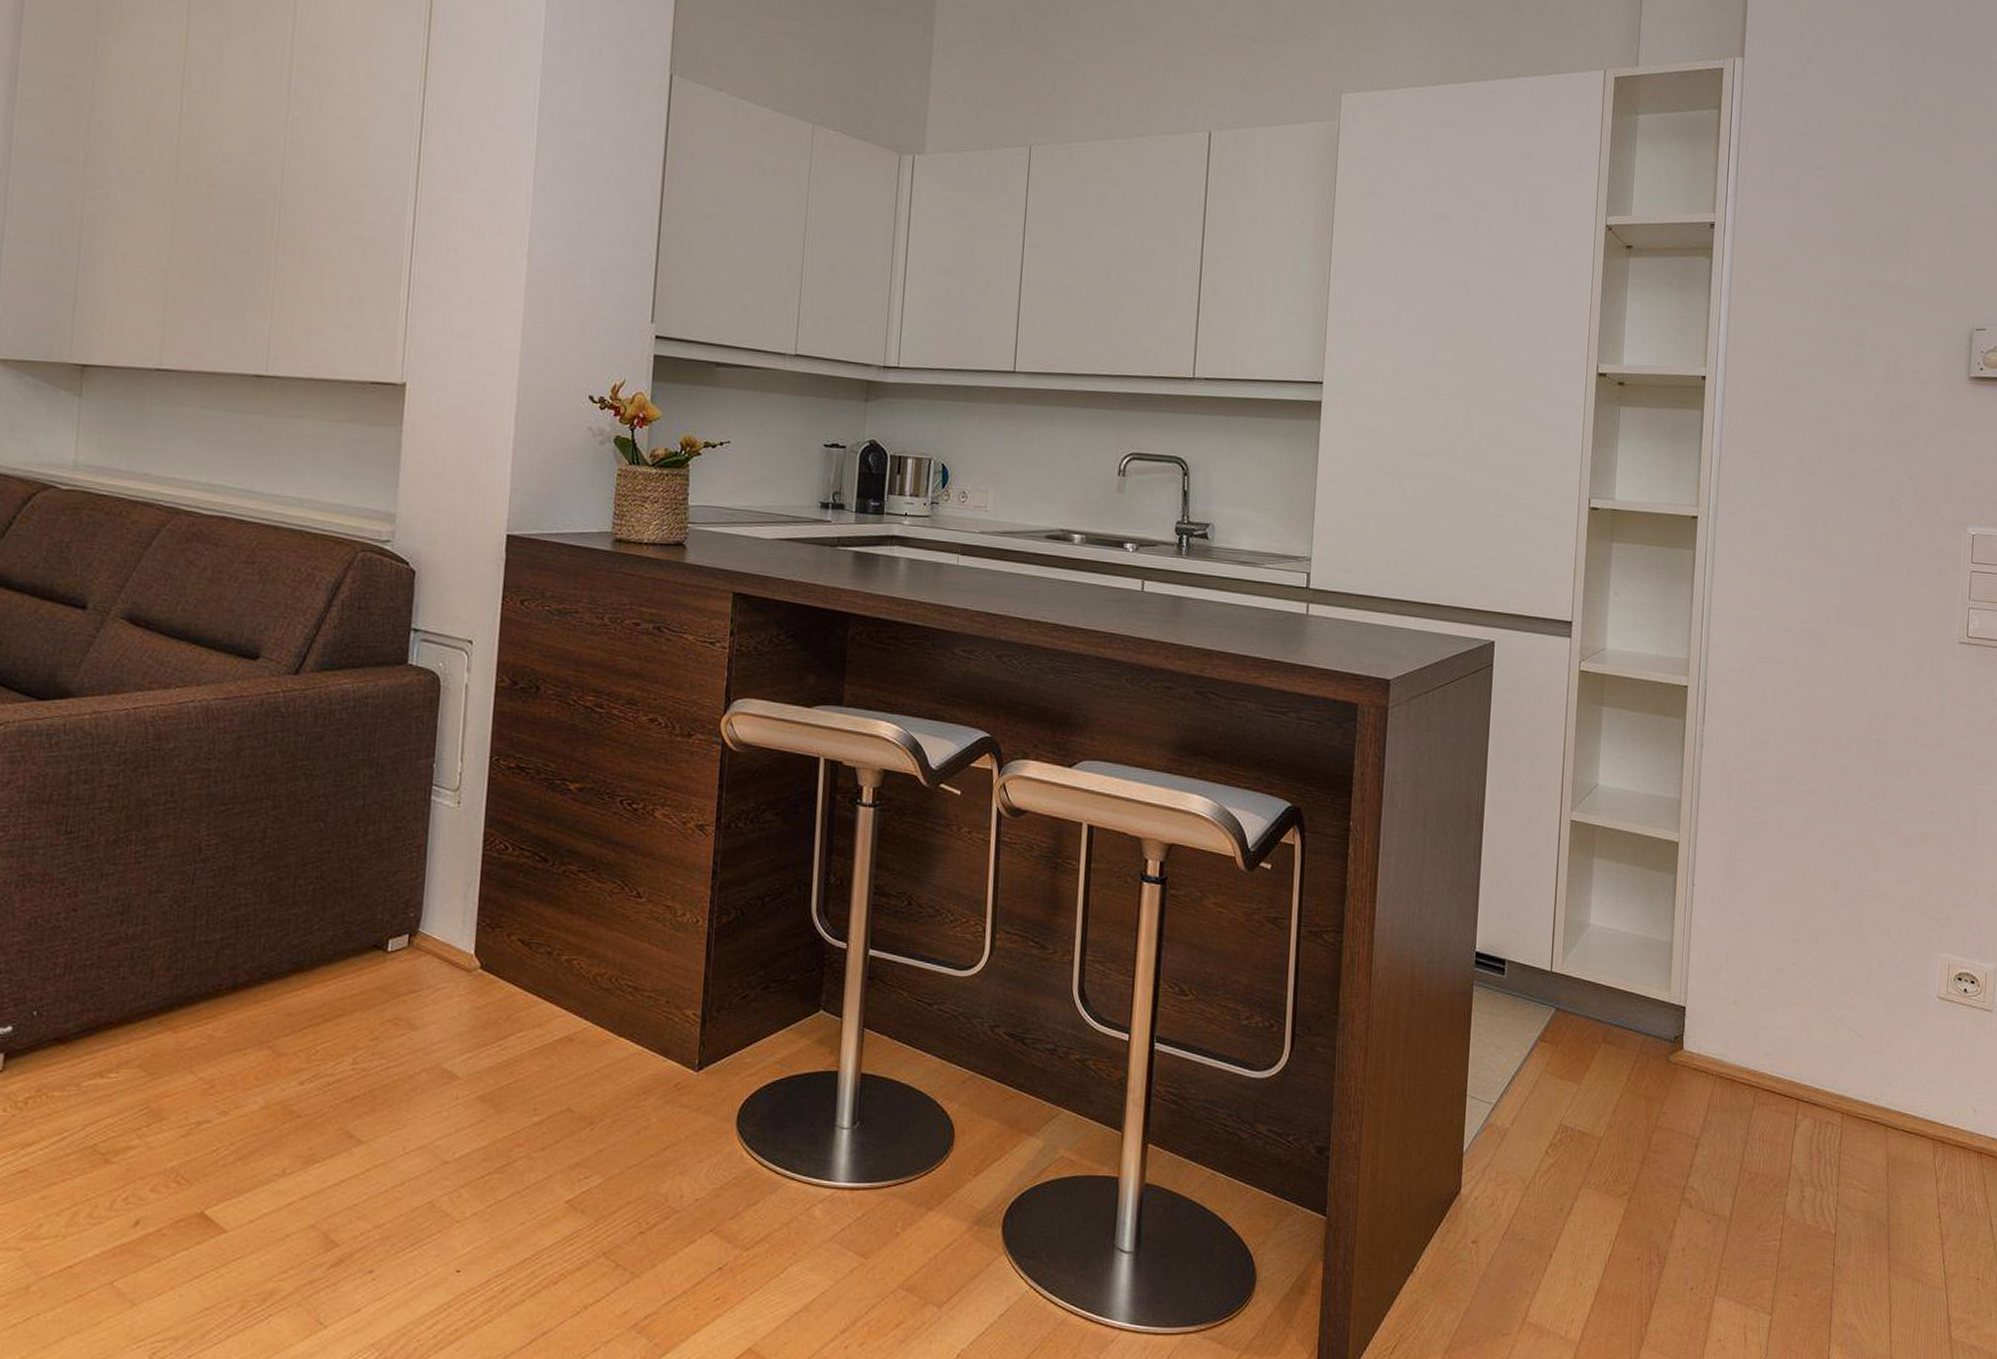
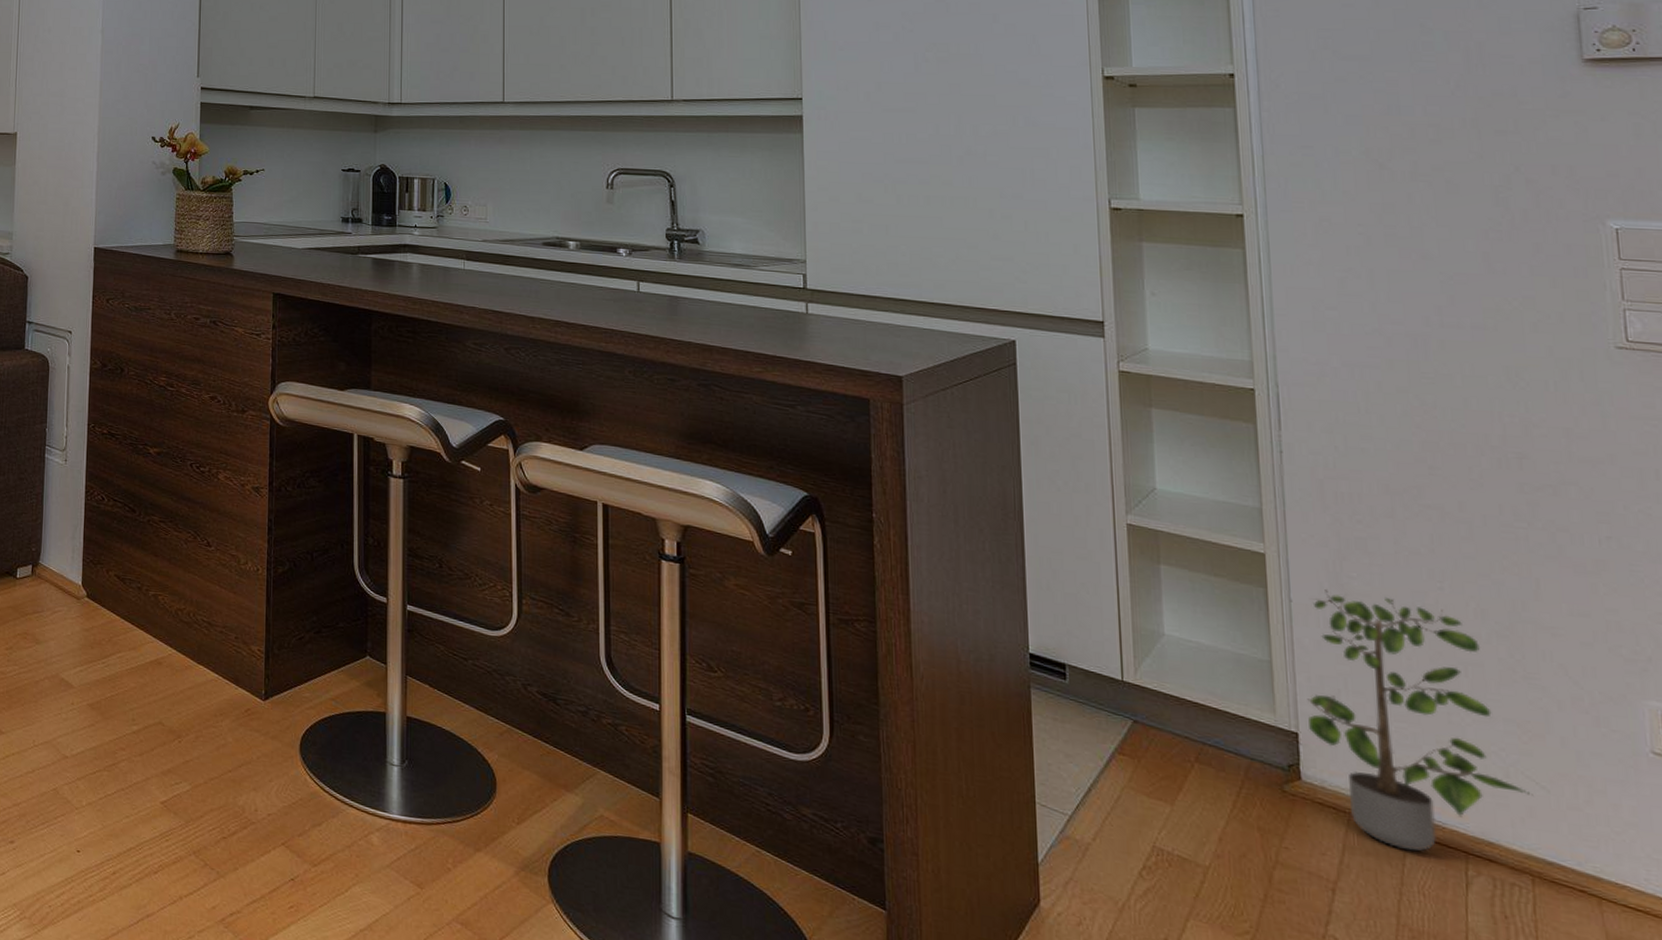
potted plant: none [1694,871,1852,1103] -> present [1307,588,1533,852]

